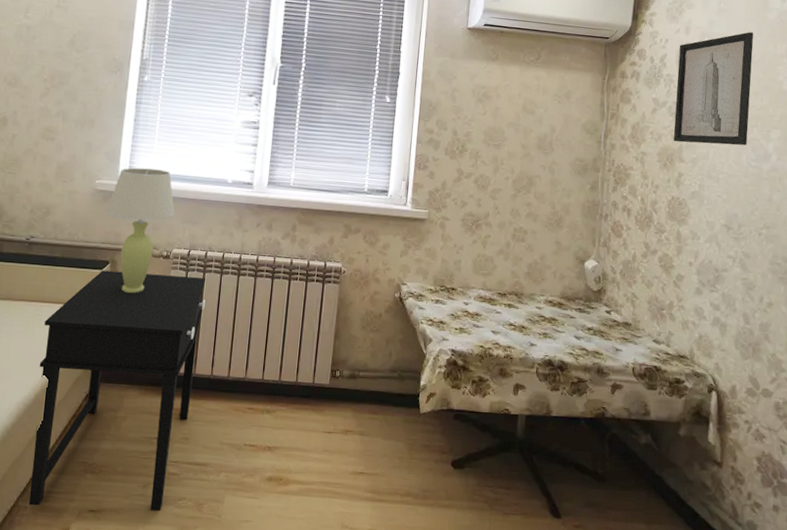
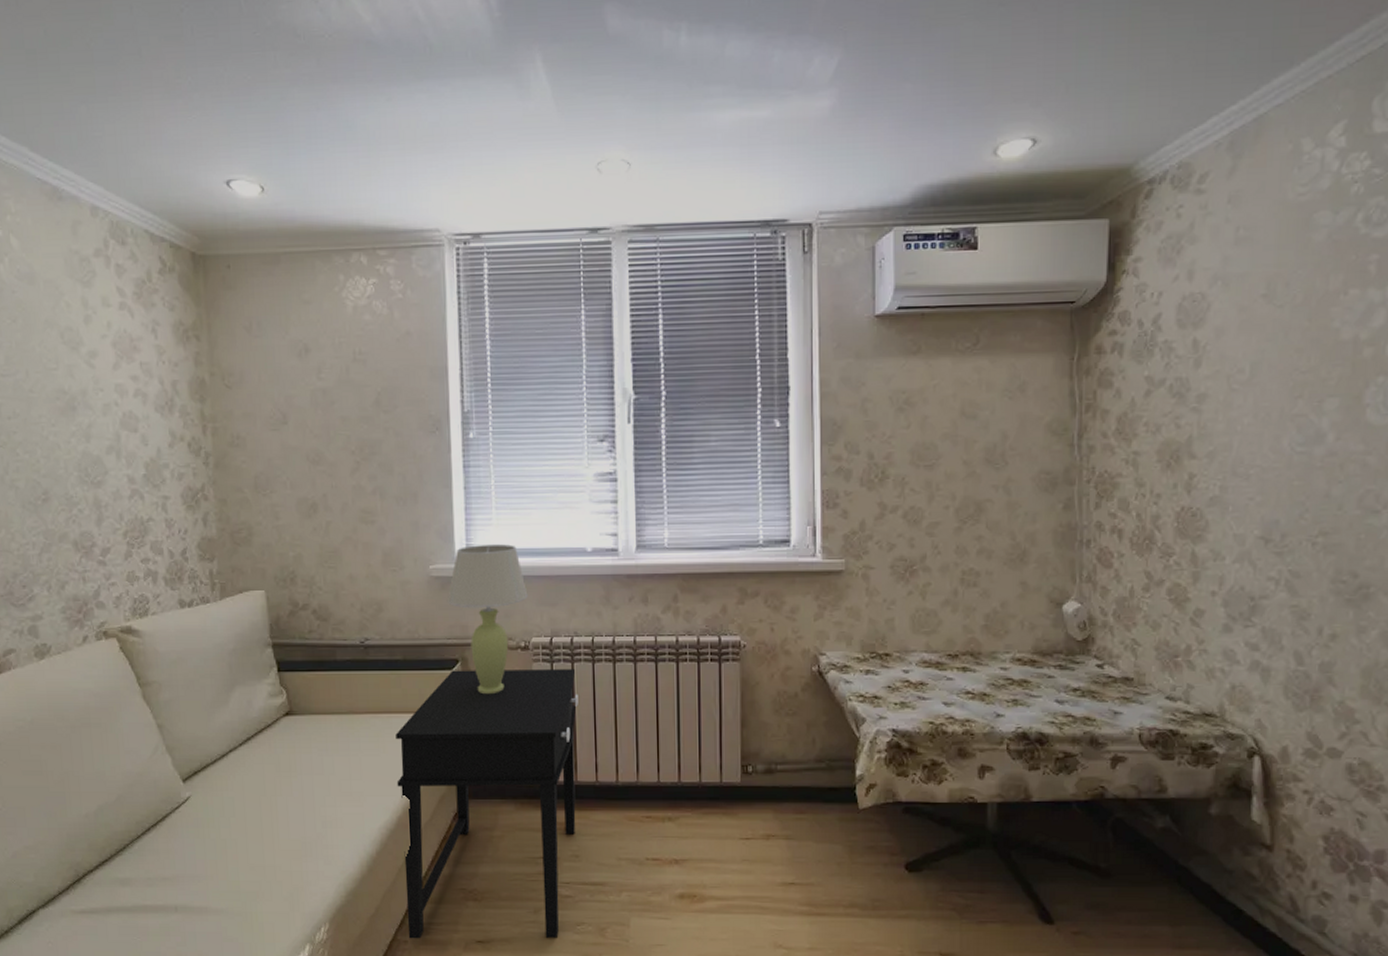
wall art: present [673,32,754,146] -> none [1178,264,1292,432]

